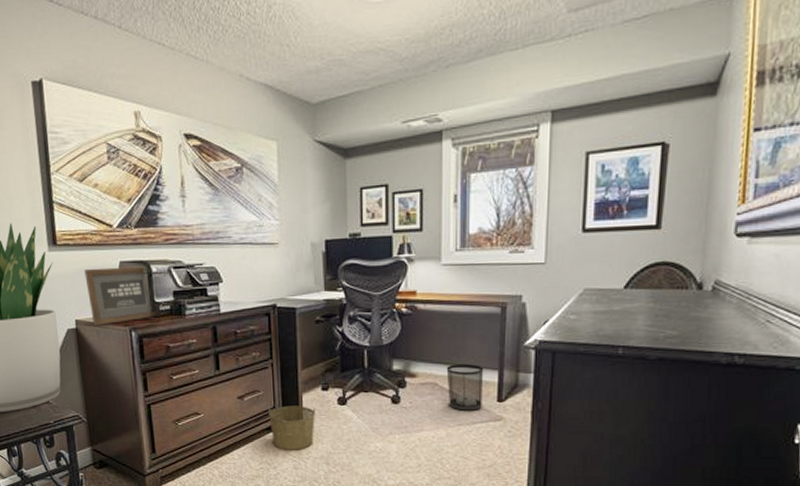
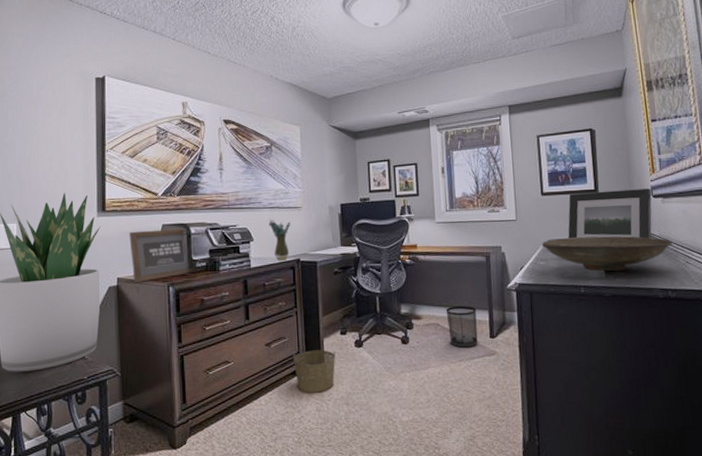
vase: none [240,257,266,307] -> present [269,219,291,262]
decorative bowl: none [574,285,754,330] -> present [541,236,674,272]
picture frame: none [611,224,736,290] -> present [568,188,652,239]

